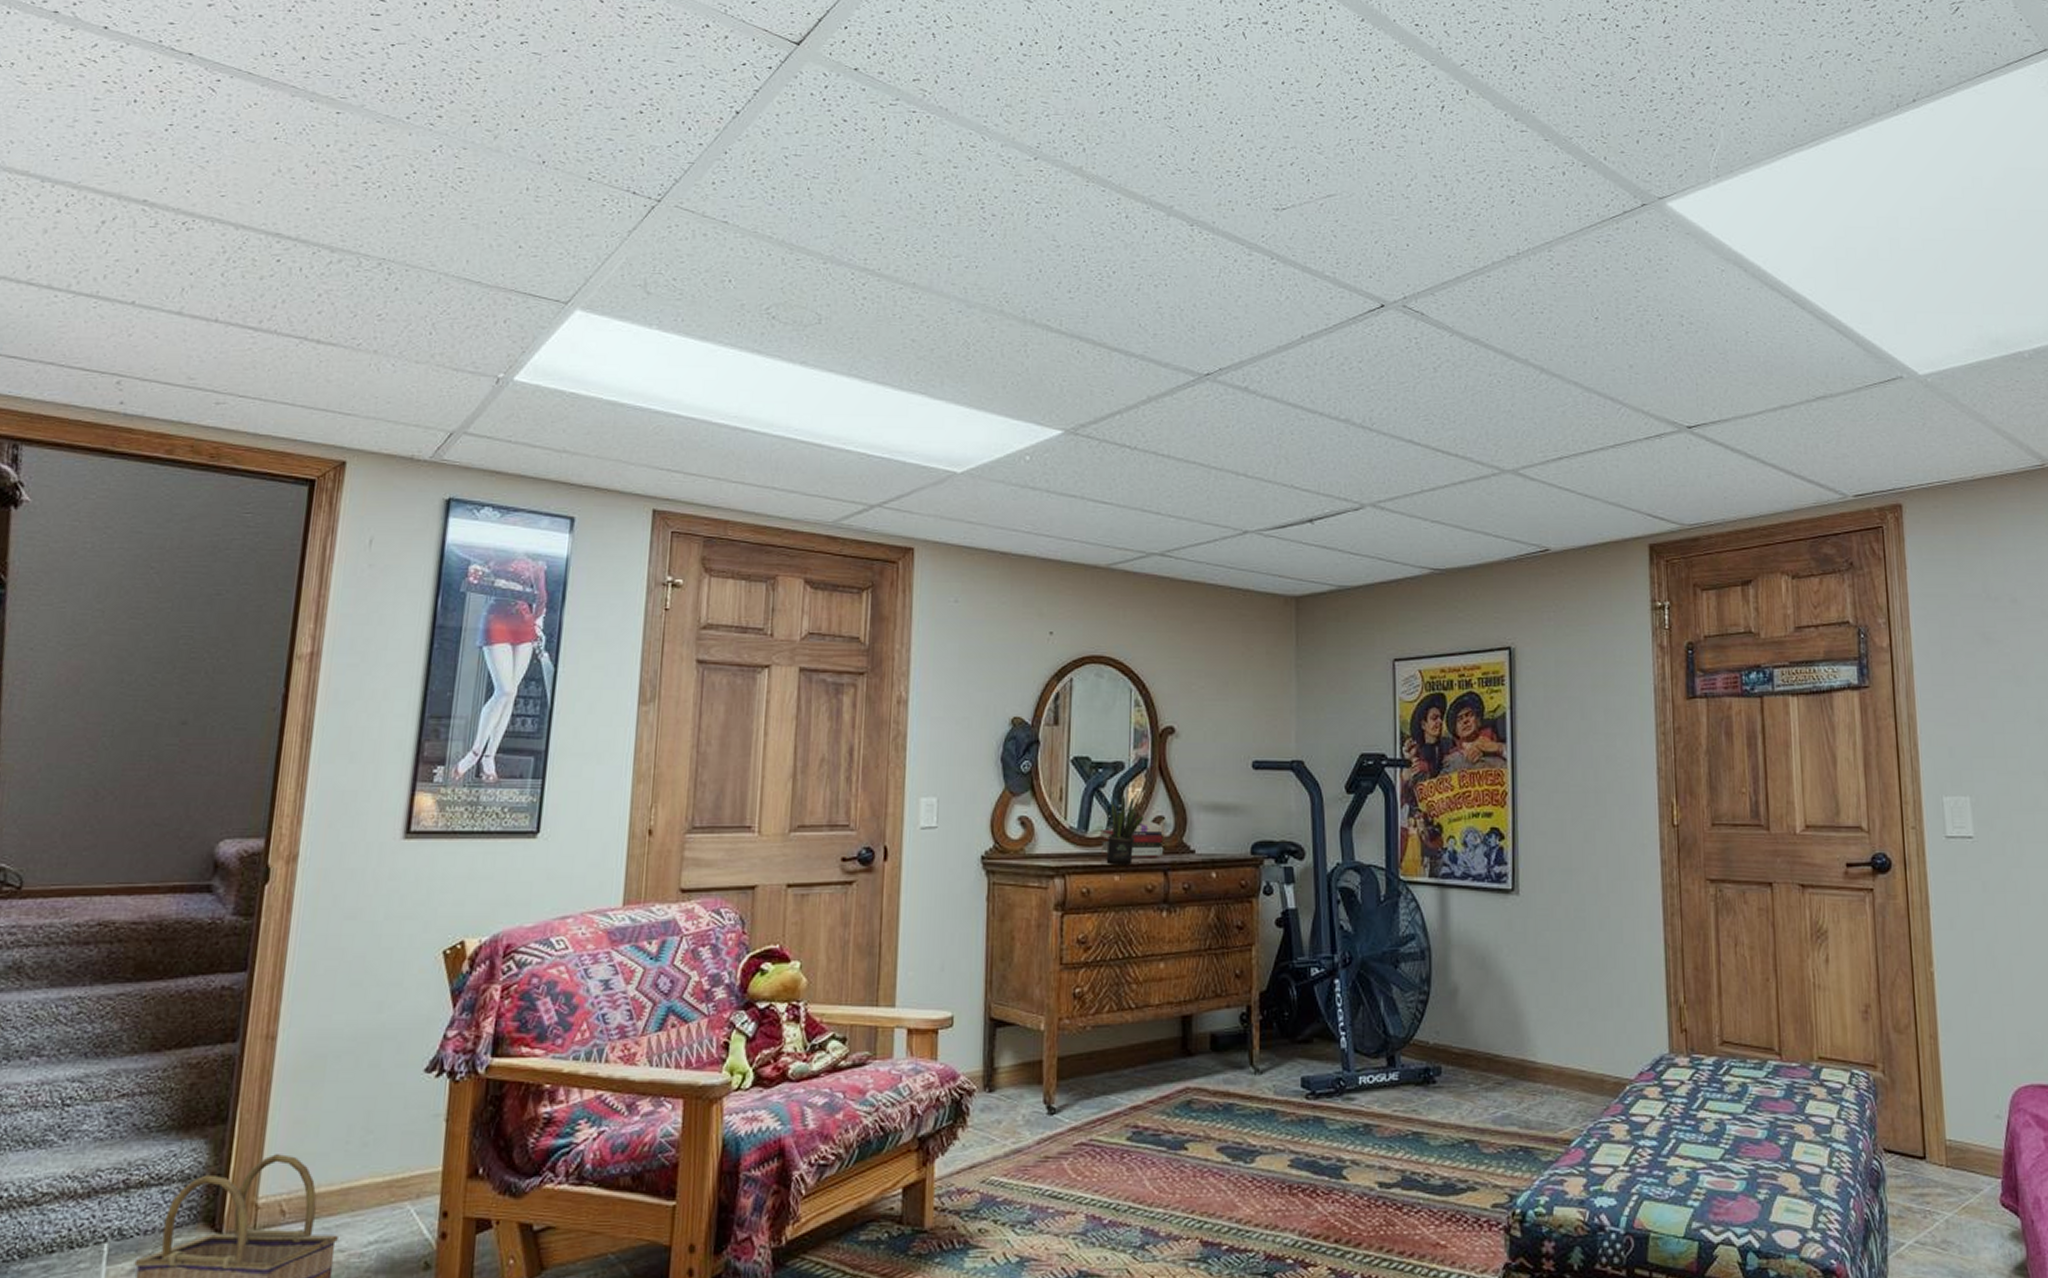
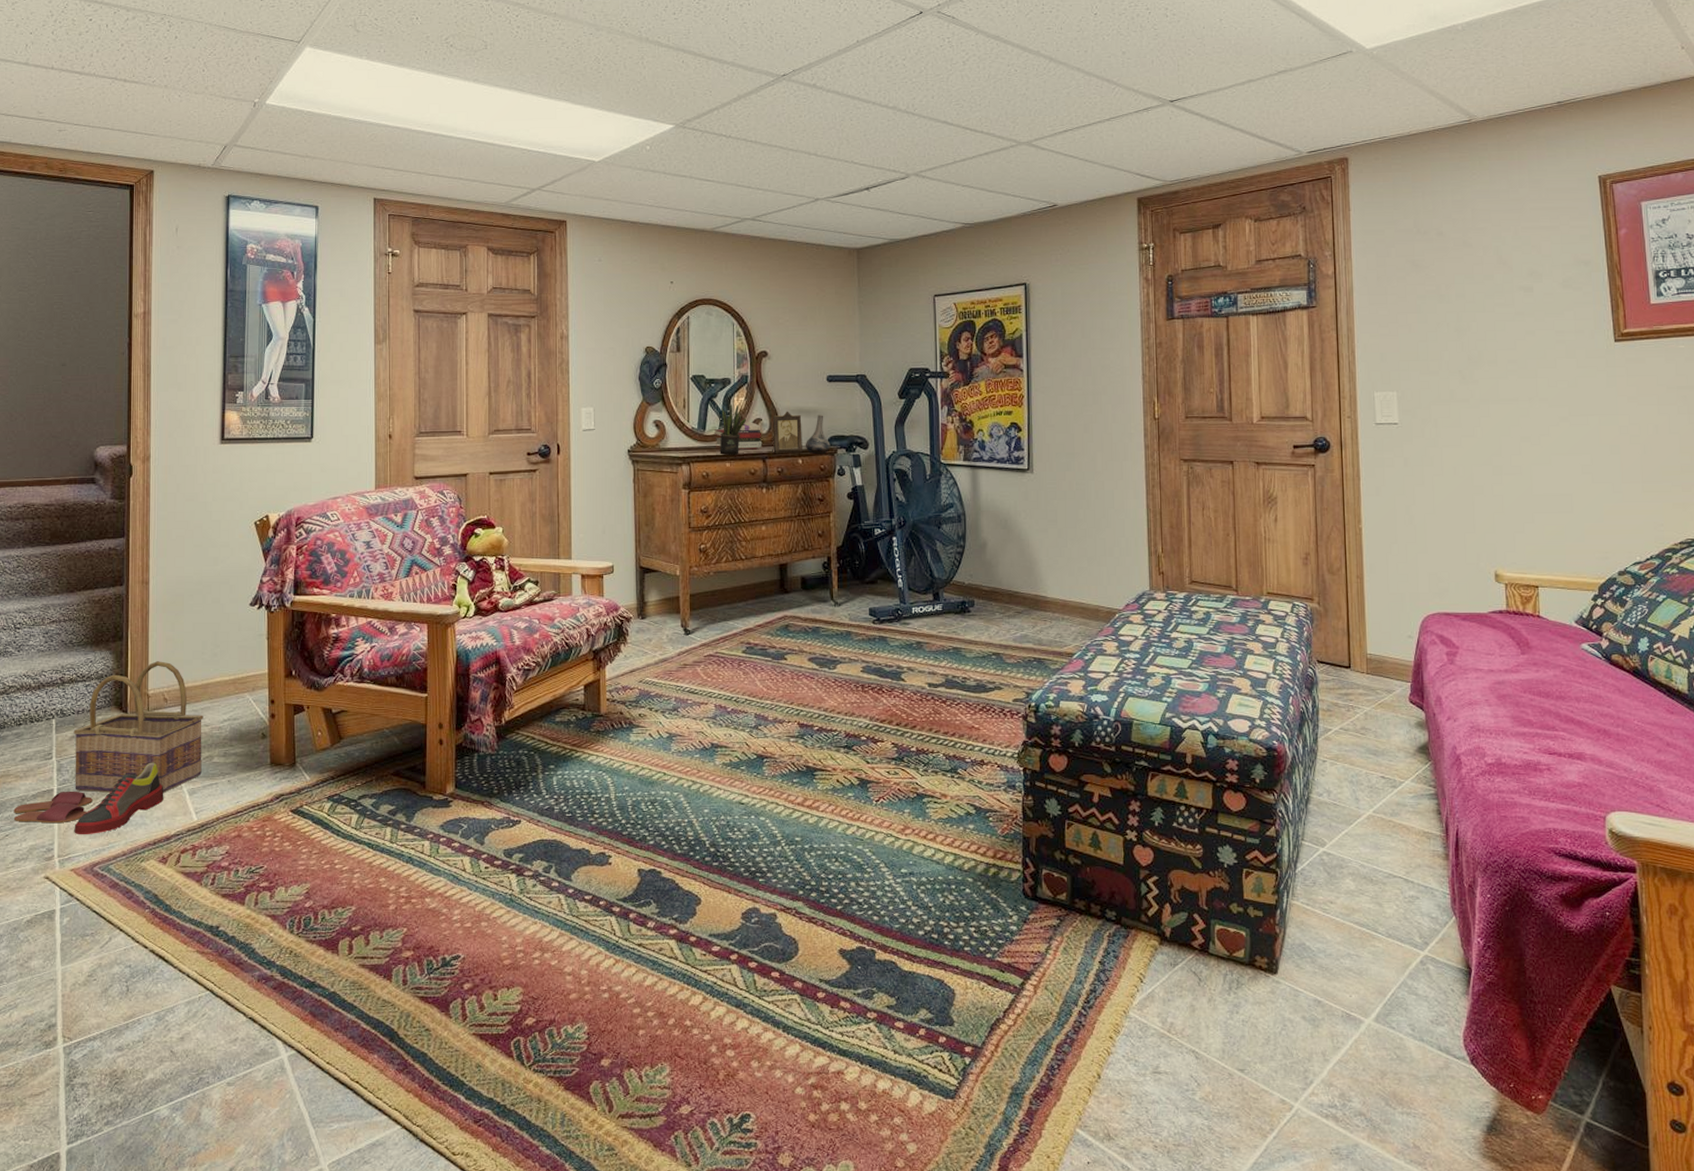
photo frame: none [1177,806,1218,865] -> present [772,411,802,454]
decorative vase: none [1220,813,1255,866] -> present [805,415,831,455]

